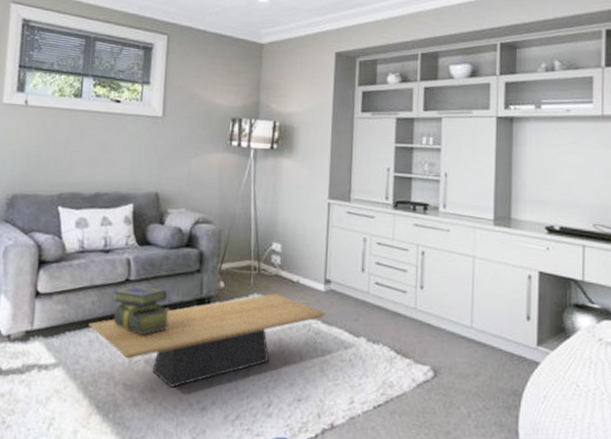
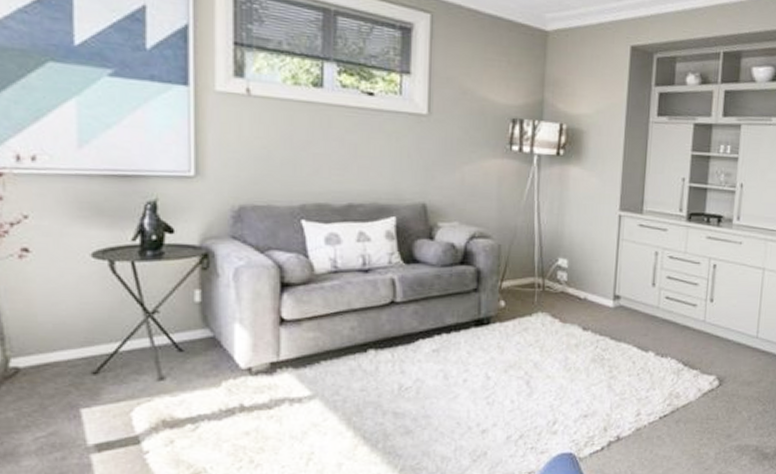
coffee table: present [88,293,327,387] -> none [348,311,615,412]
stack of books: present [113,286,171,335] -> none [376,309,445,360]

